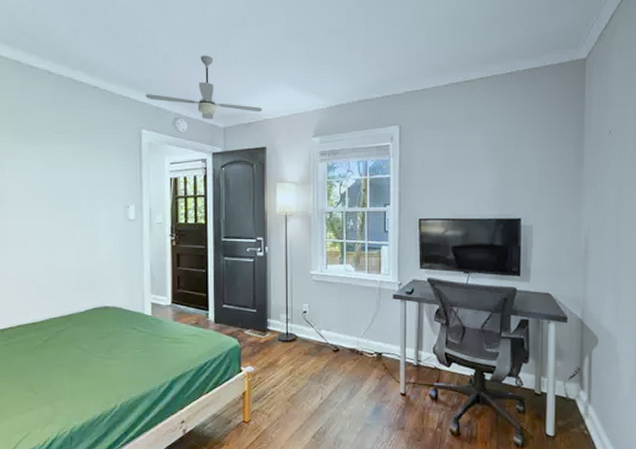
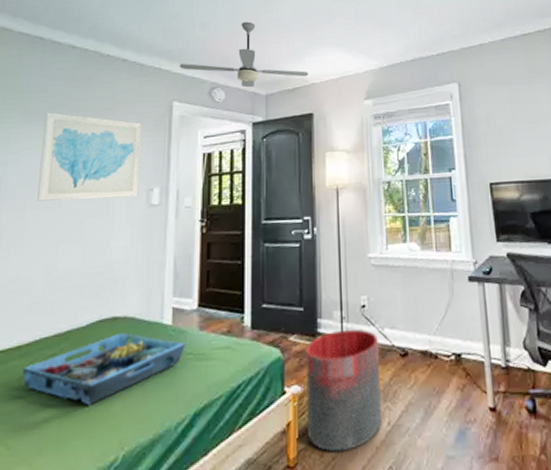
wall art: none [31,133,118,212] -> present [37,112,142,201]
serving tray: none [39,319,163,369] -> present [22,333,185,405]
trash can: none [258,328,317,414] -> present [306,329,382,452]

